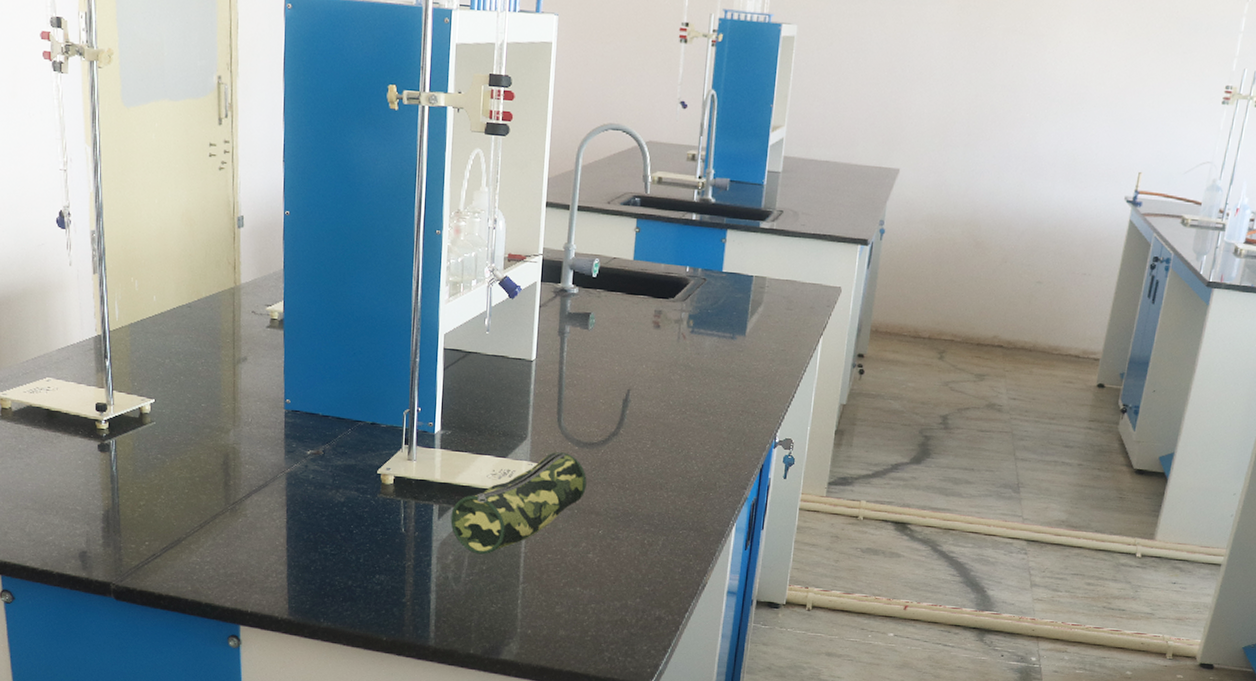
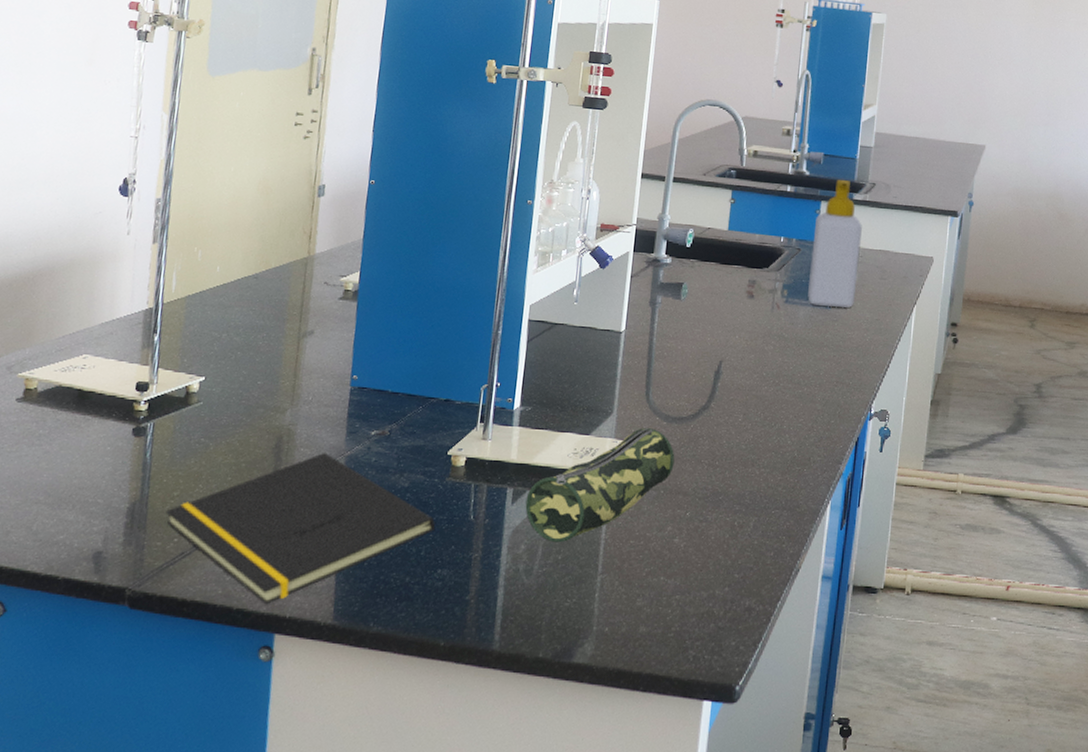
notepad: none [136,470,370,601] -> present [166,453,435,605]
soap bottle: none [713,206,769,338] -> present [808,179,862,308]

